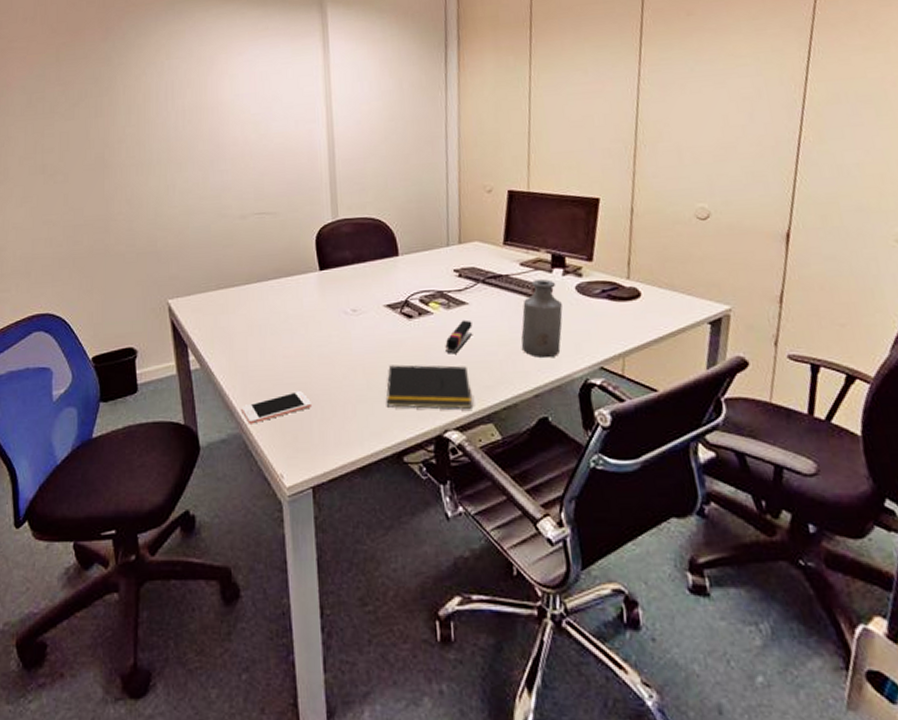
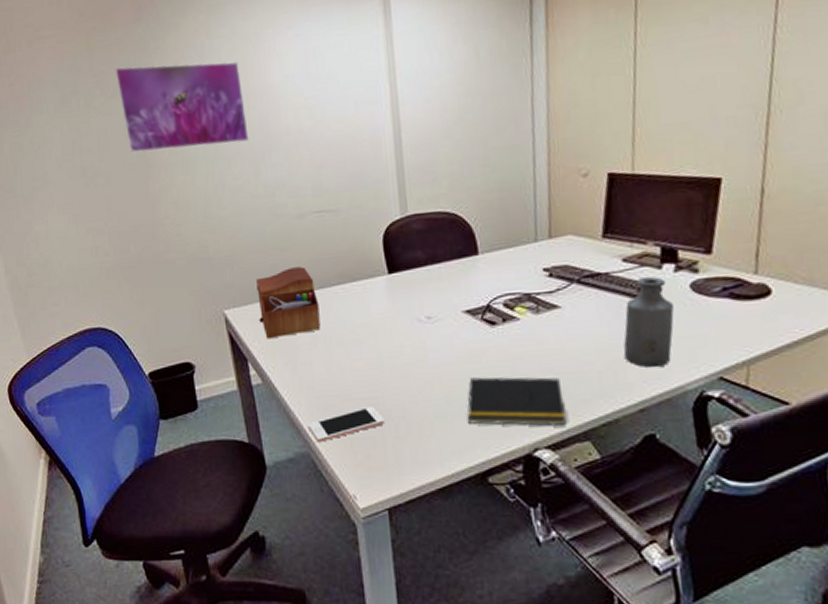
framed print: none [80,78,200,155] -> present [114,61,249,153]
sewing box: none [200,262,257,327] -> present [256,266,321,339]
stapler: present [445,320,473,354] -> none [534,325,567,365]

